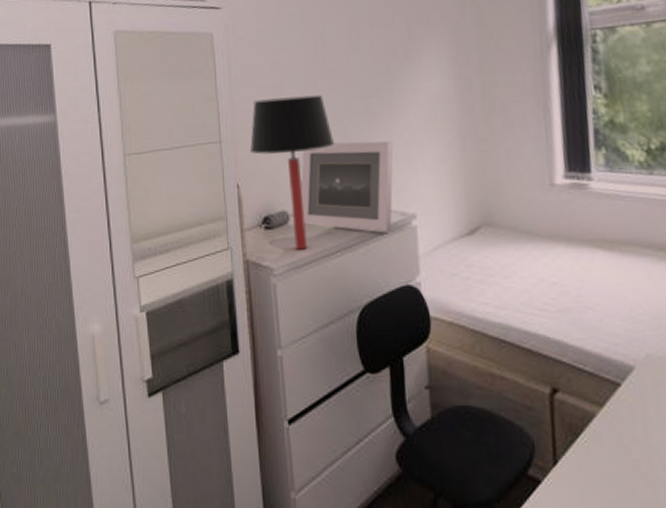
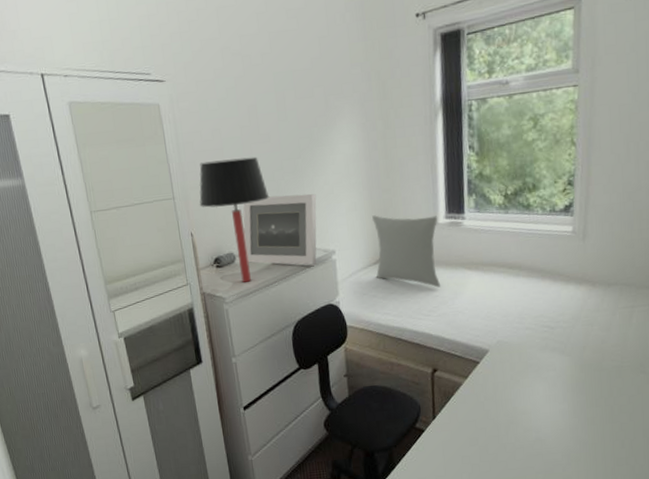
pillow: none [465,170,561,272] -> present [372,215,441,288]

